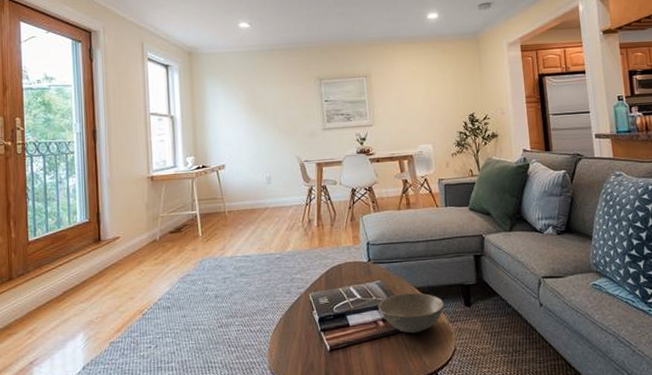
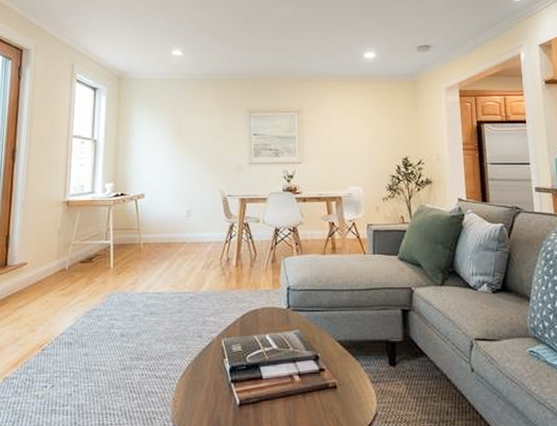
soup bowl: present [378,292,444,334] -> none [295,345,367,392]

